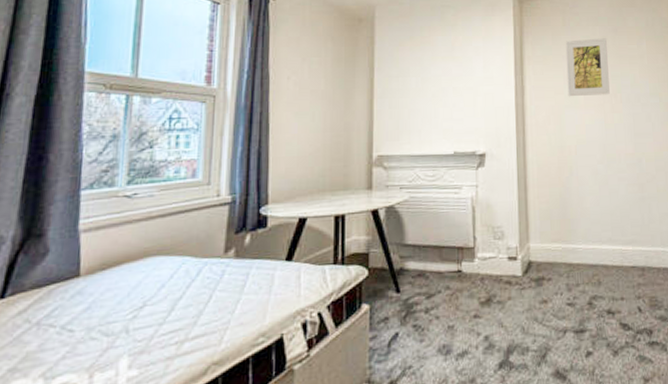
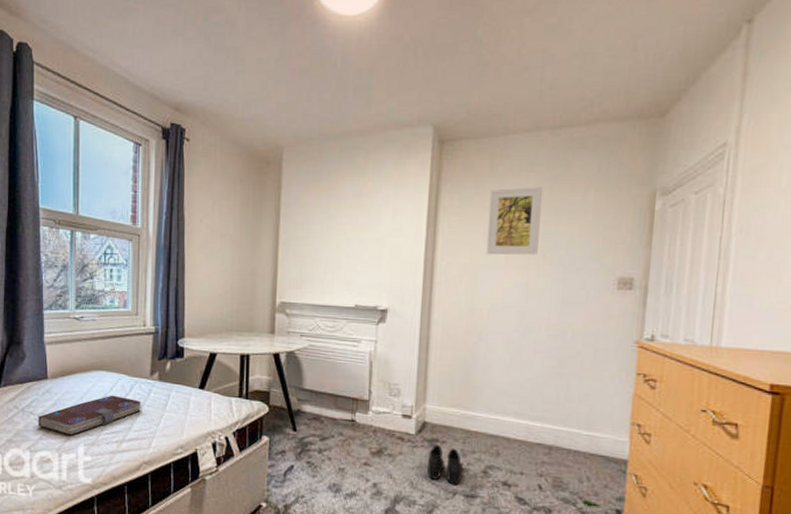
book: none [59,284,213,347] -> present [37,395,142,436]
boots: none [536,283,571,323] -> present [427,445,464,485]

